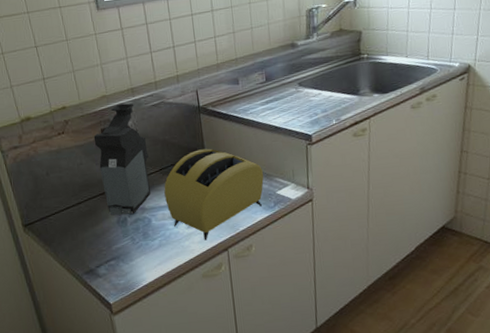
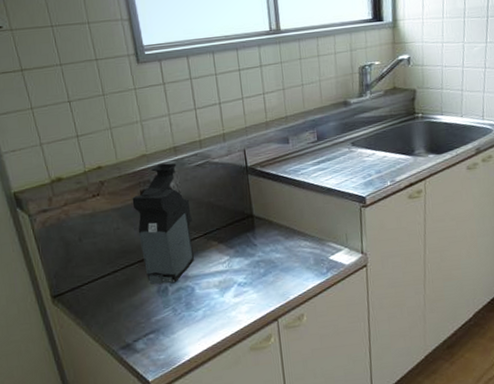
toaster: present [164,148,264,241] -> none [208,211,316,311]

